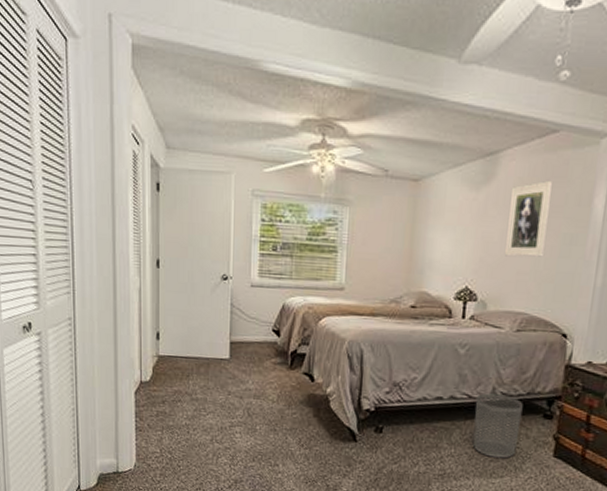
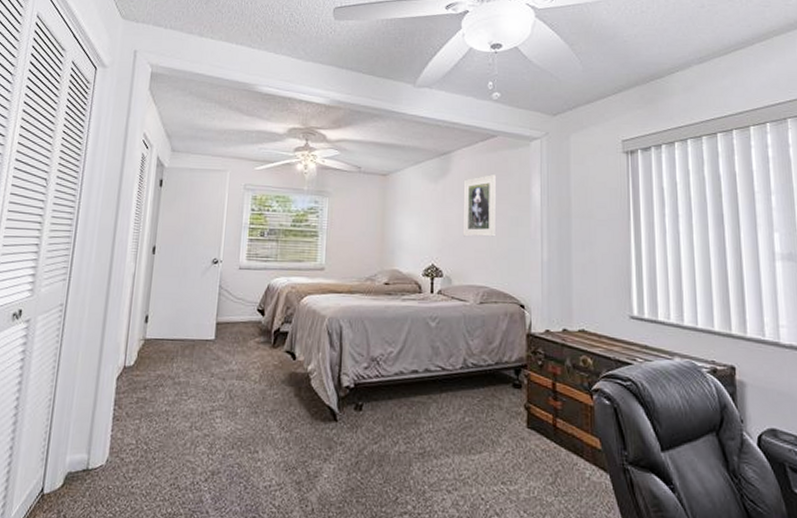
waste bin: present [473,393,523,459] -> none [448,365,493,432]

